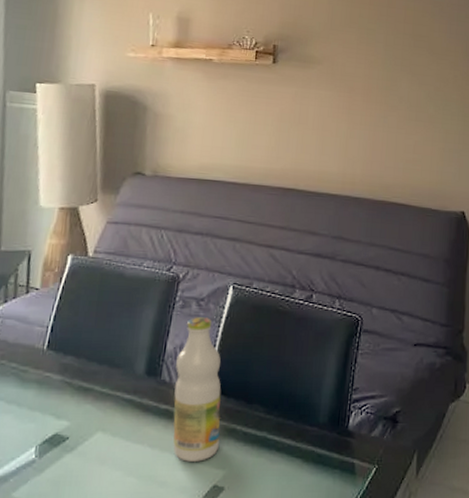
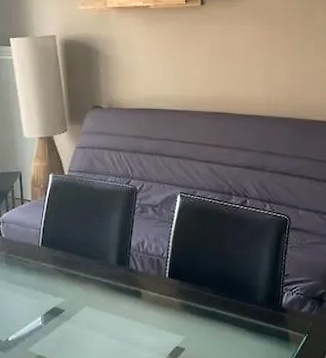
bottle: present [173,317,221,462] -> none [140,220,178,329]

